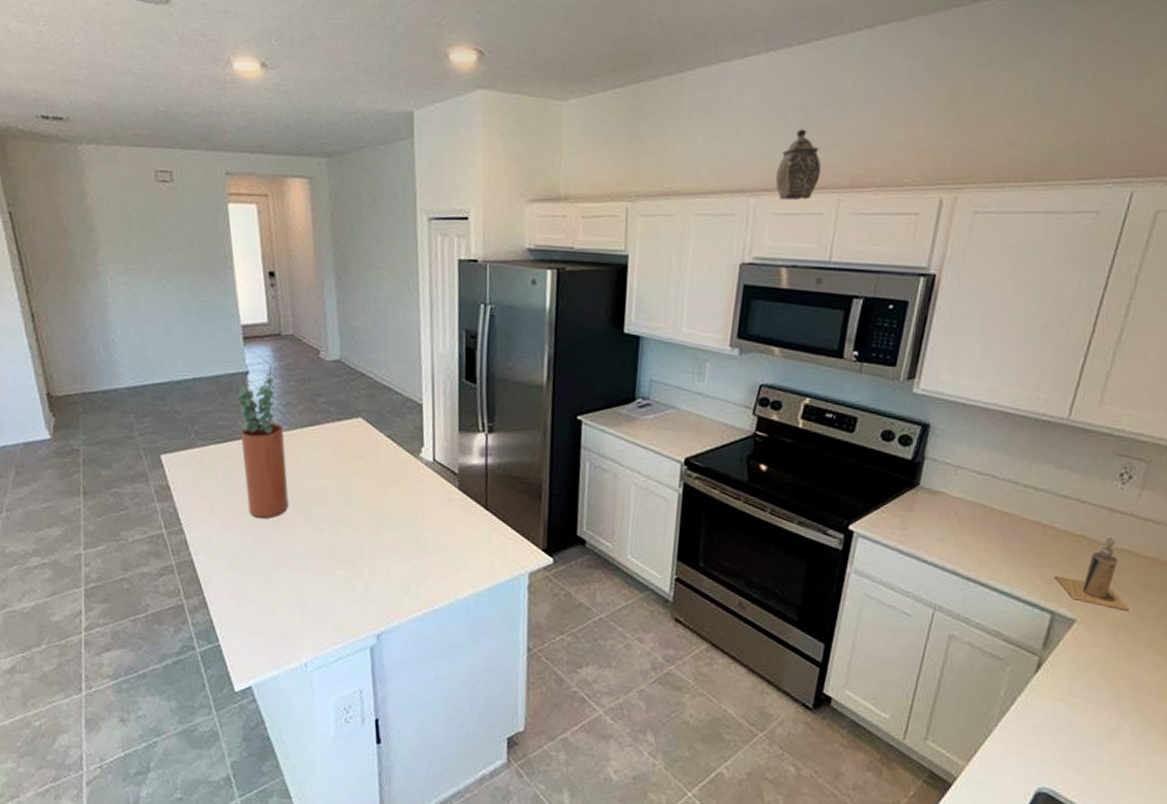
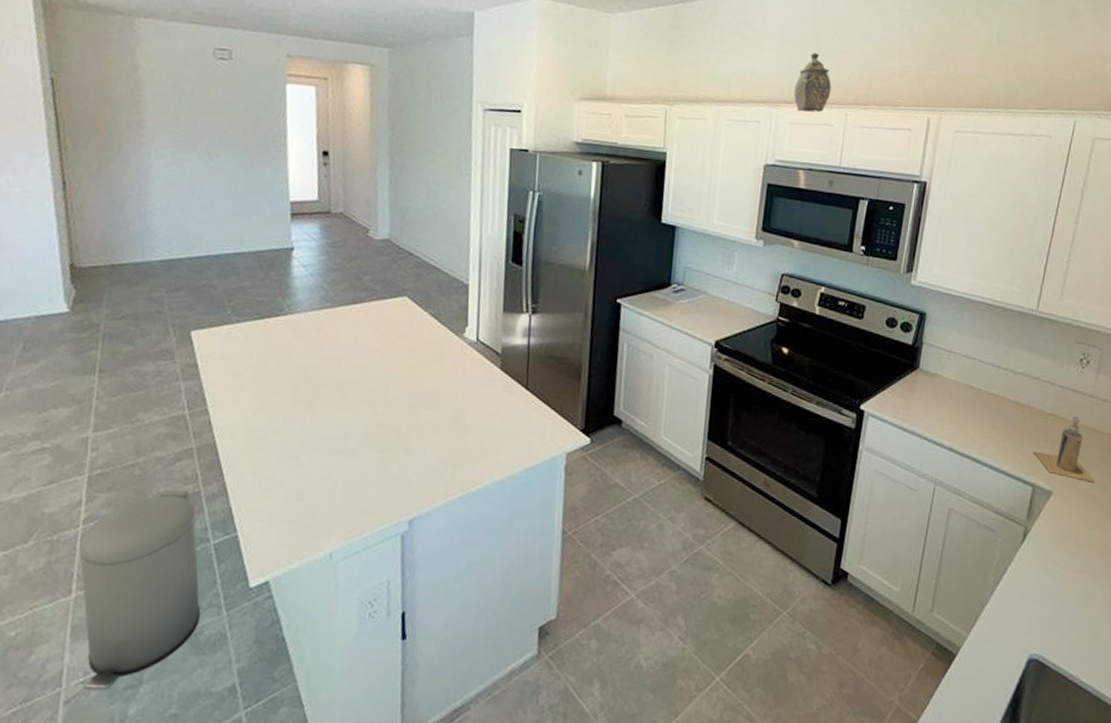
pedal bin: none [84,602,194,775] -> present [79,489,201,691]
vase: present [238,365,289,518] -> none [279,242,326,398]

